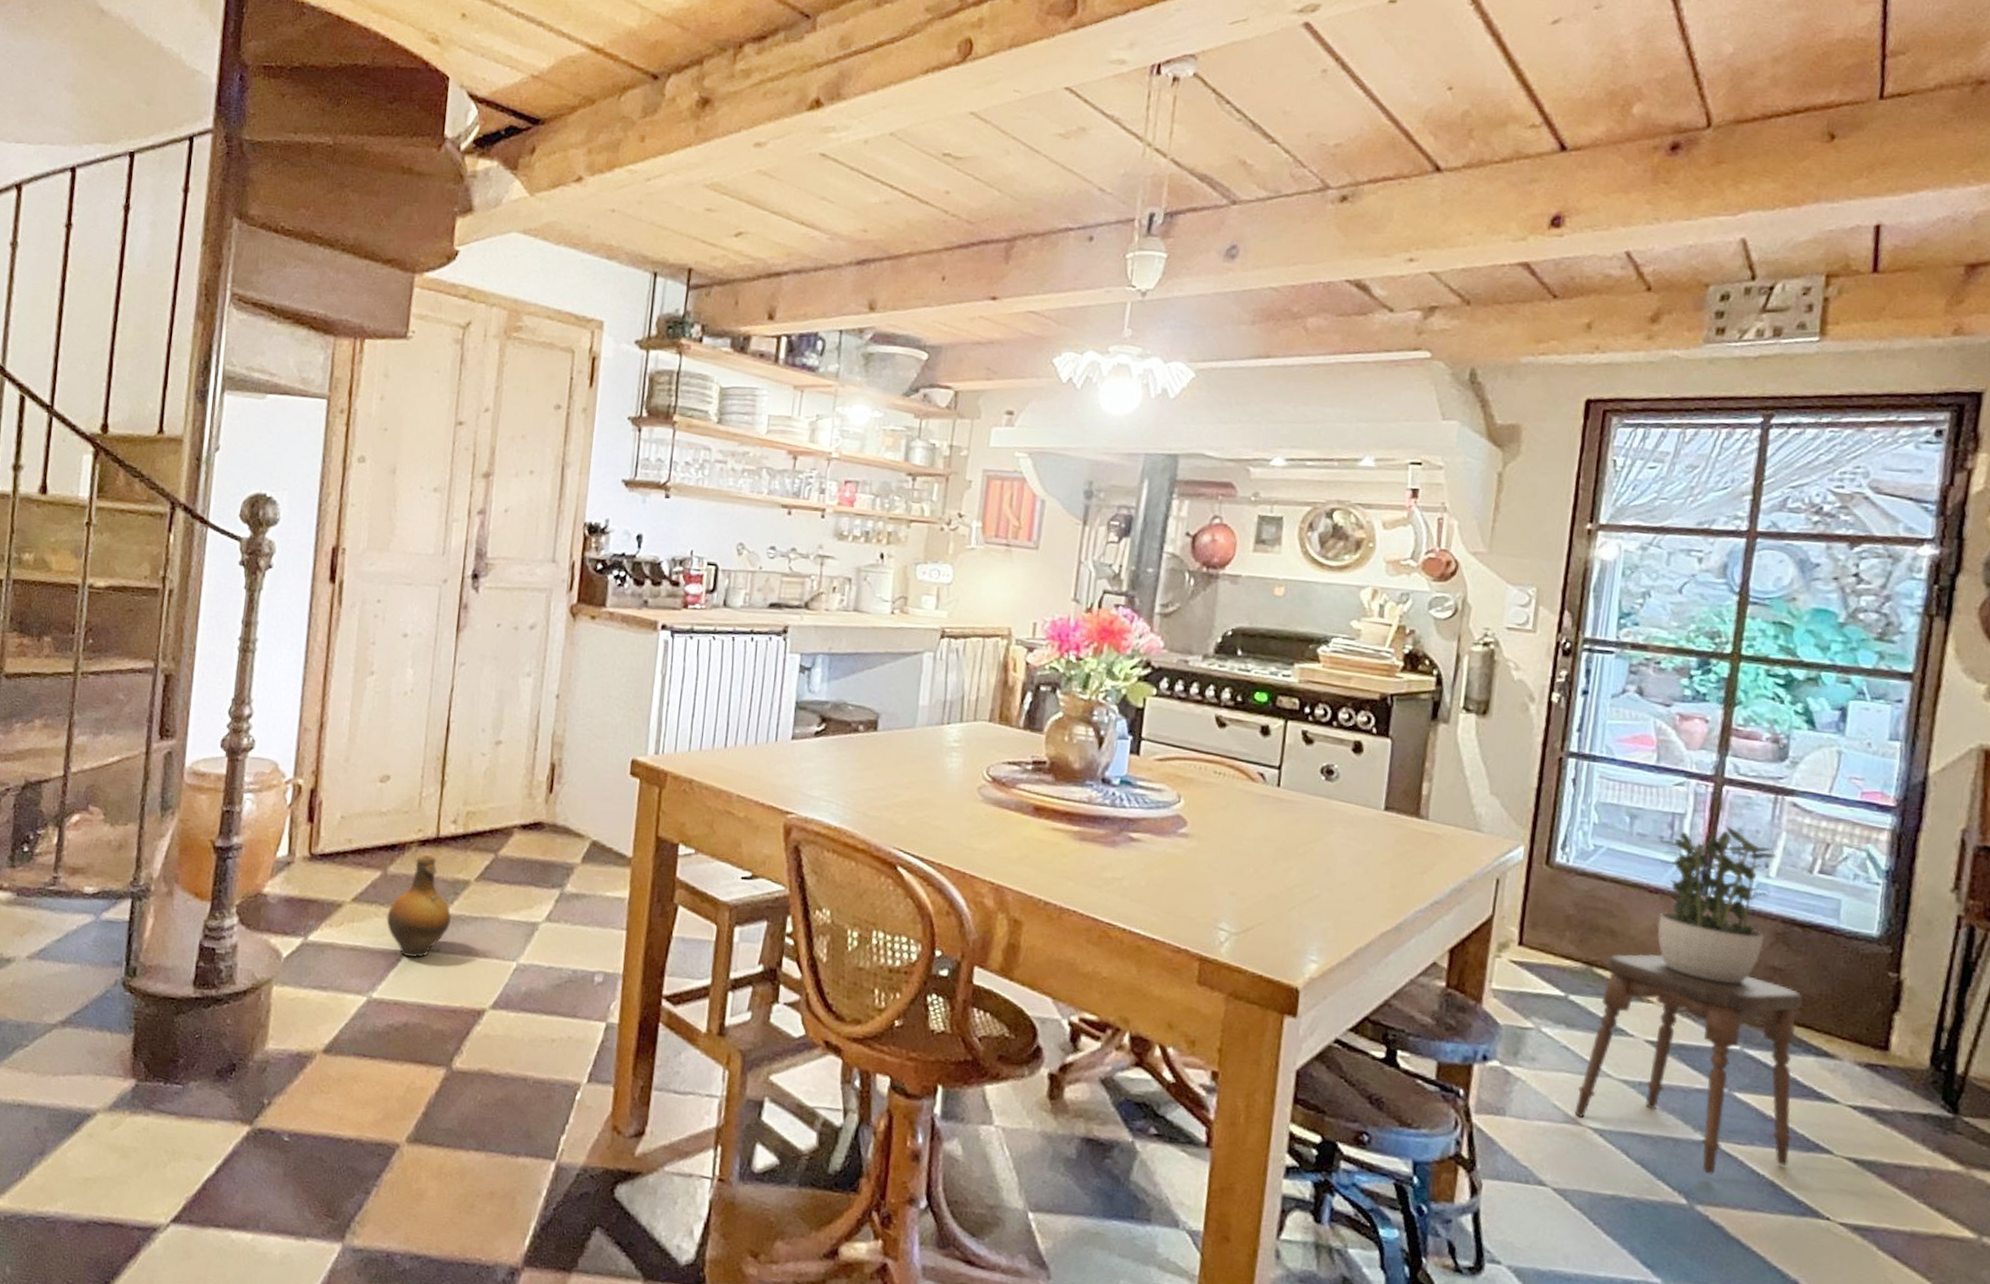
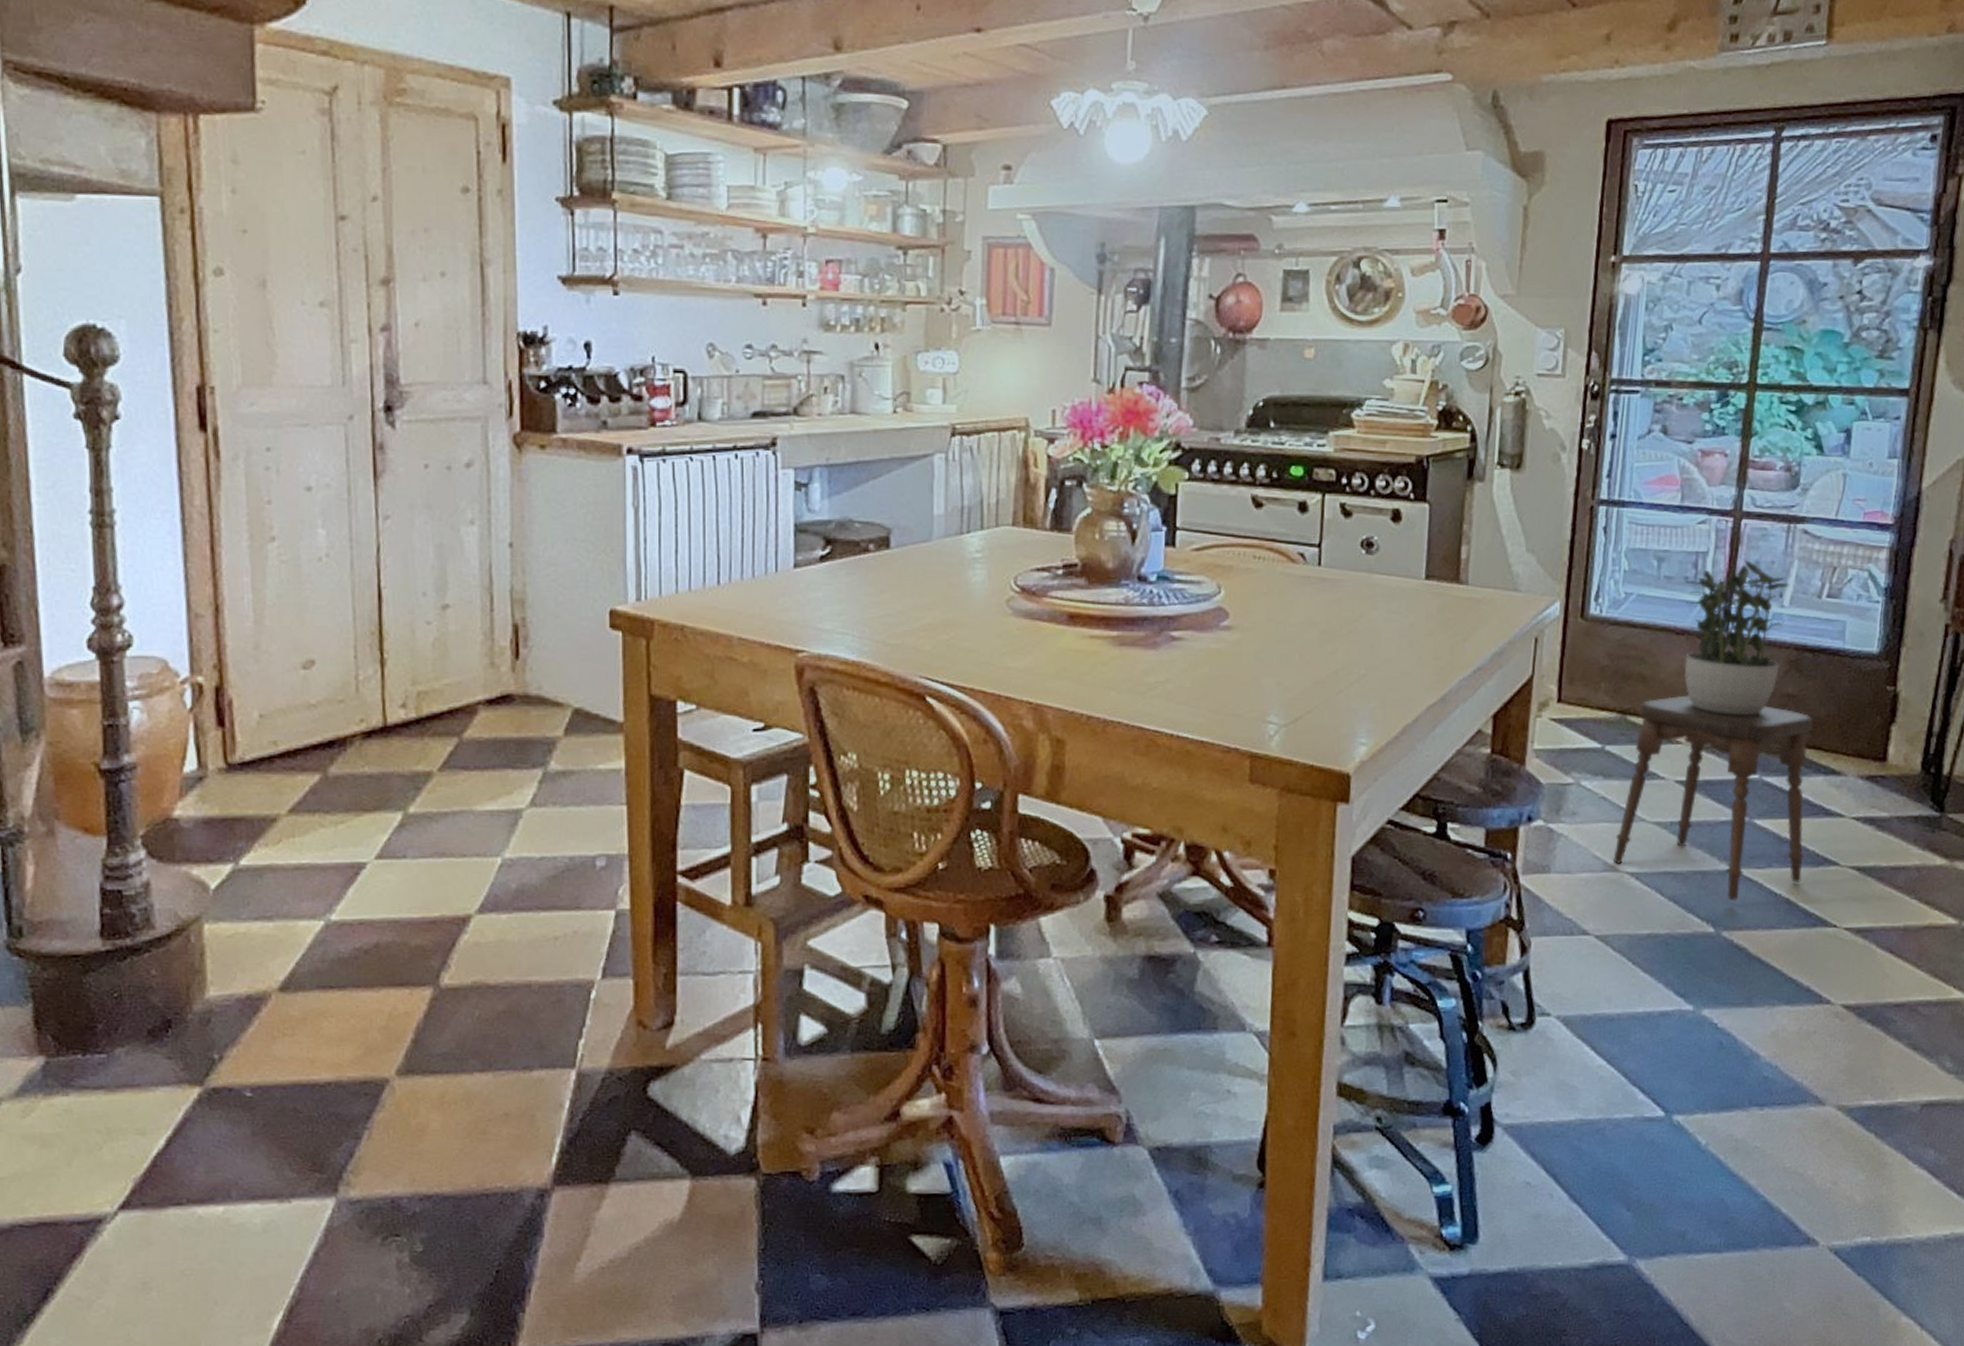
ceramic jug: present [386,854,451,958] -> none [335,747,415,868]

